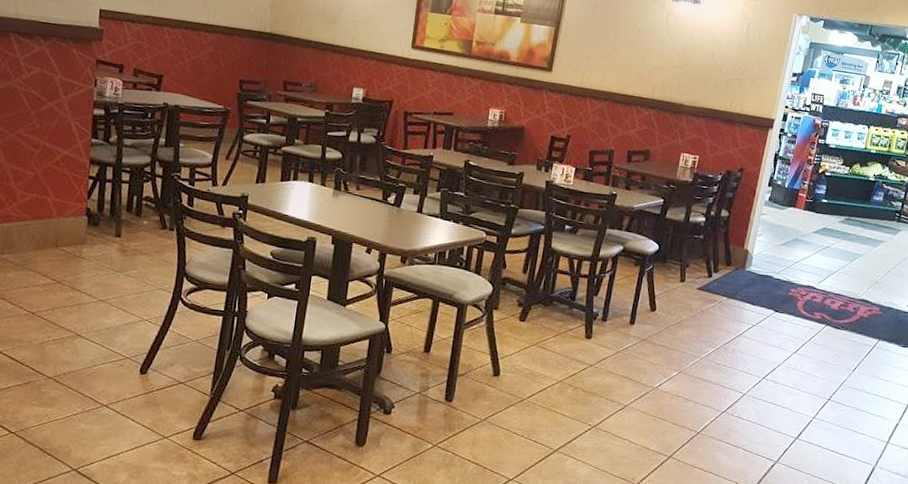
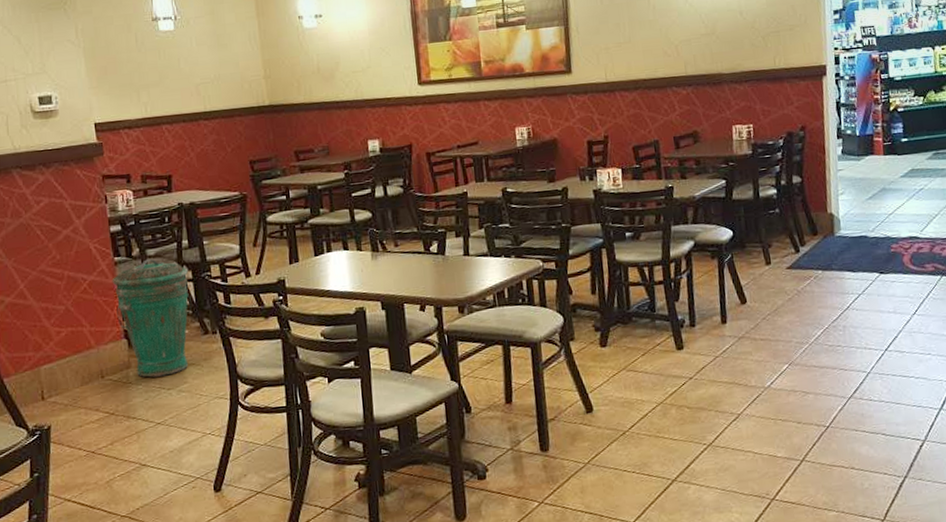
trash can: none [82,147,160,259] -> present [112,259,192,378]

